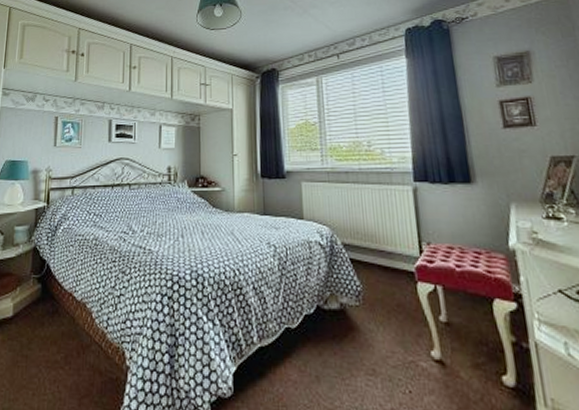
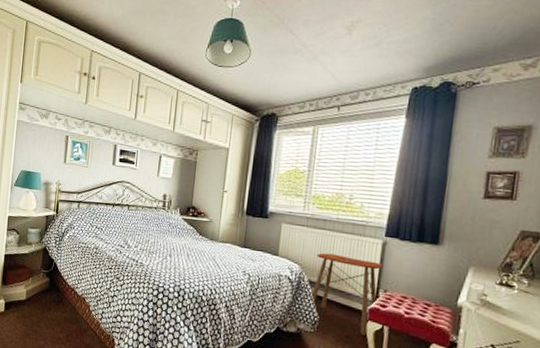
side table: none [345,208,422,301] -> present [310,252,384,336]

